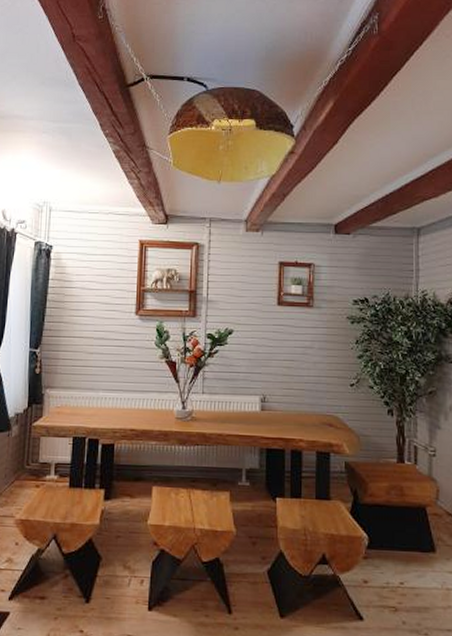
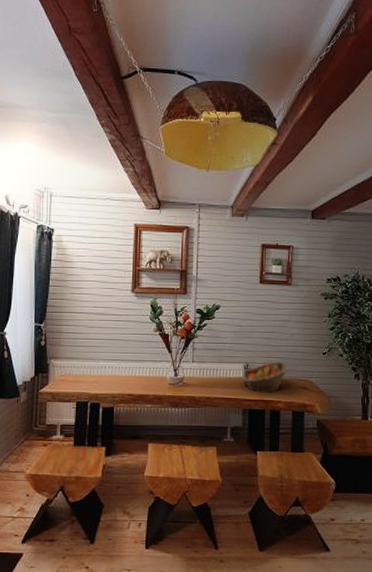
fruit basket: none [260,394,313,430] -> present [243,362,290,393]

